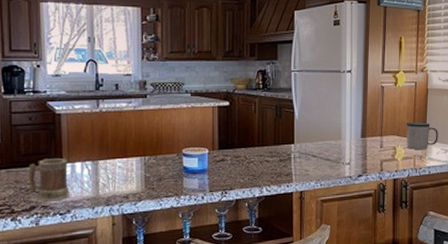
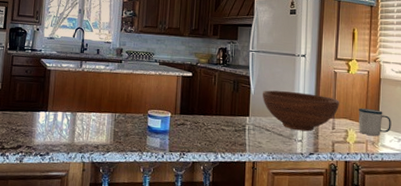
mug: present [28,158,70,202] -> none [18,106,52,143]
fruit bowl: none [307,112,387,153] -> present [262,90,339,132]

